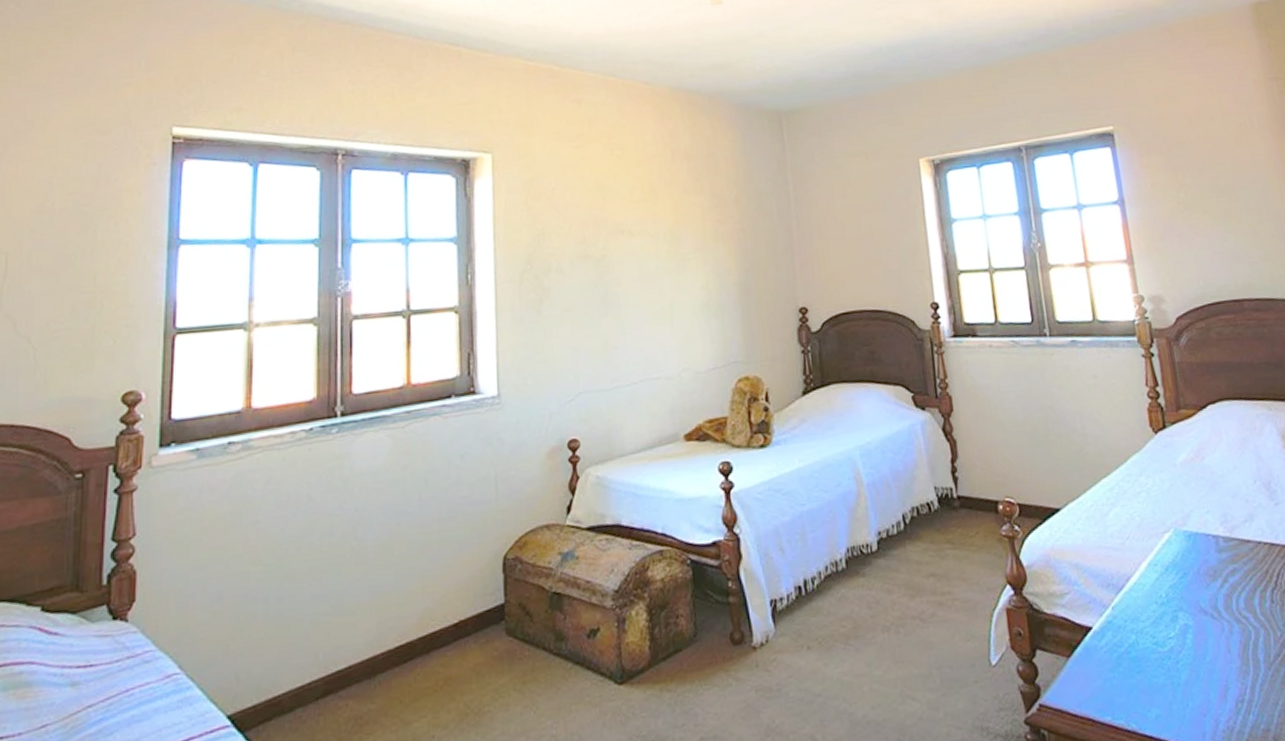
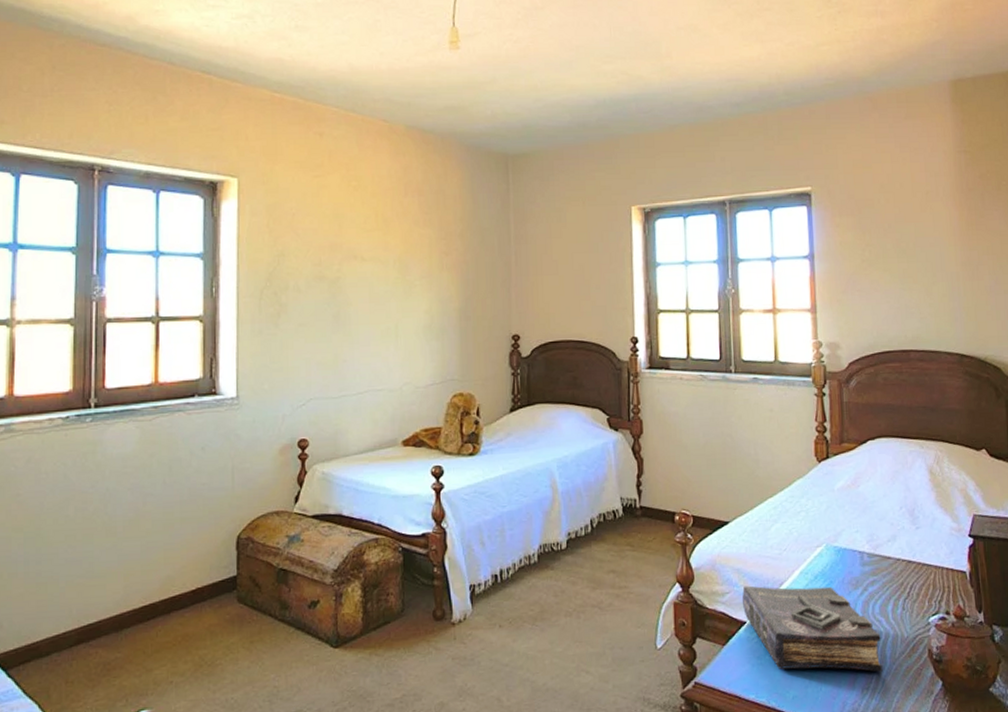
book: none [1084,579,1258,684] -> present [741,585,883,672]

